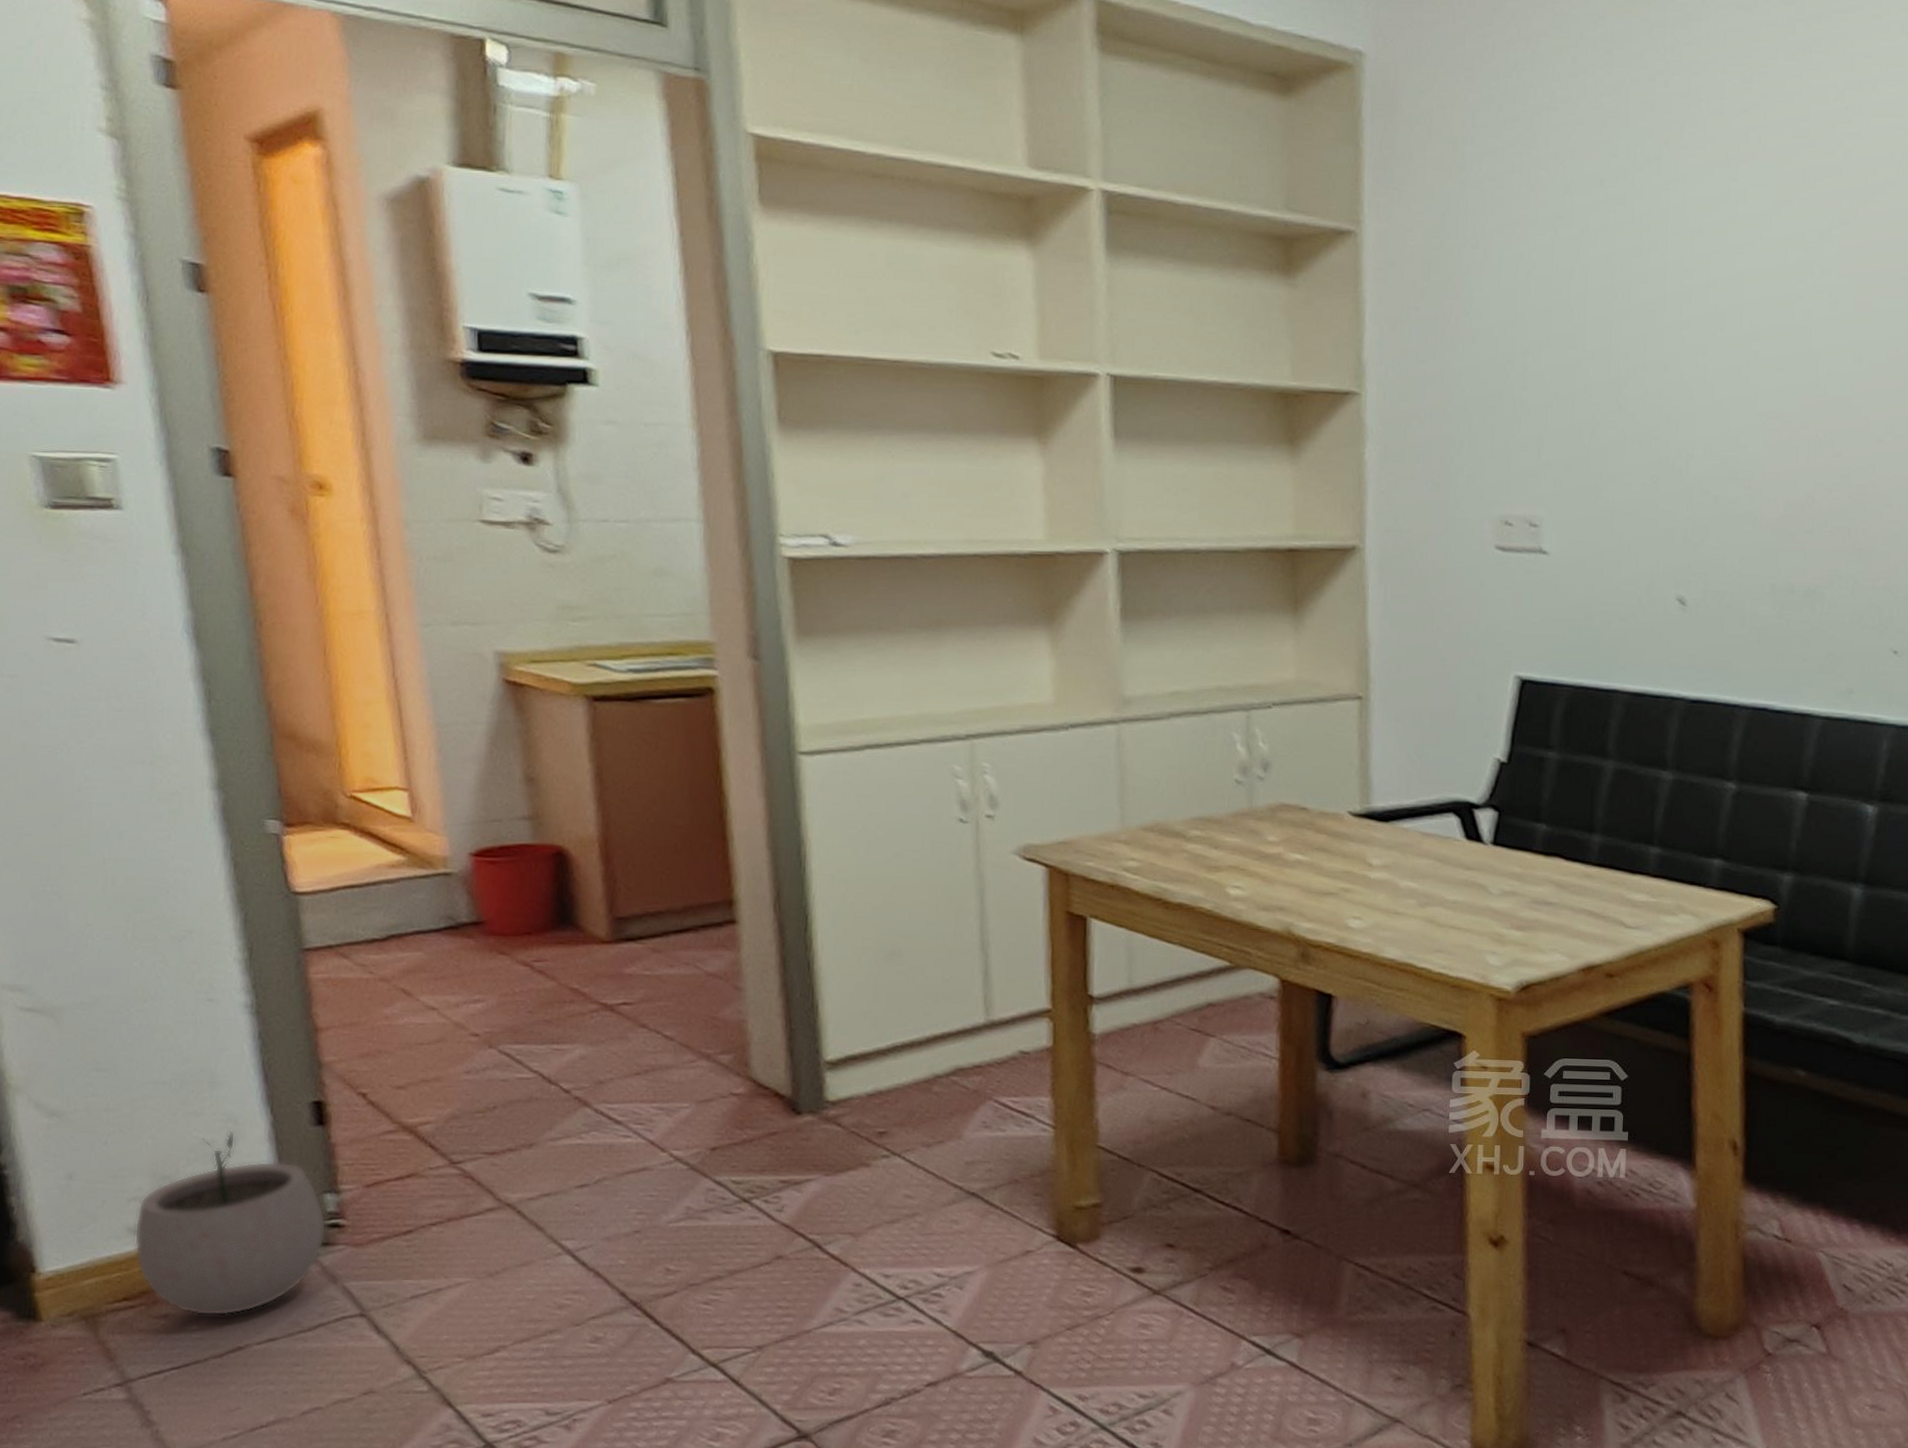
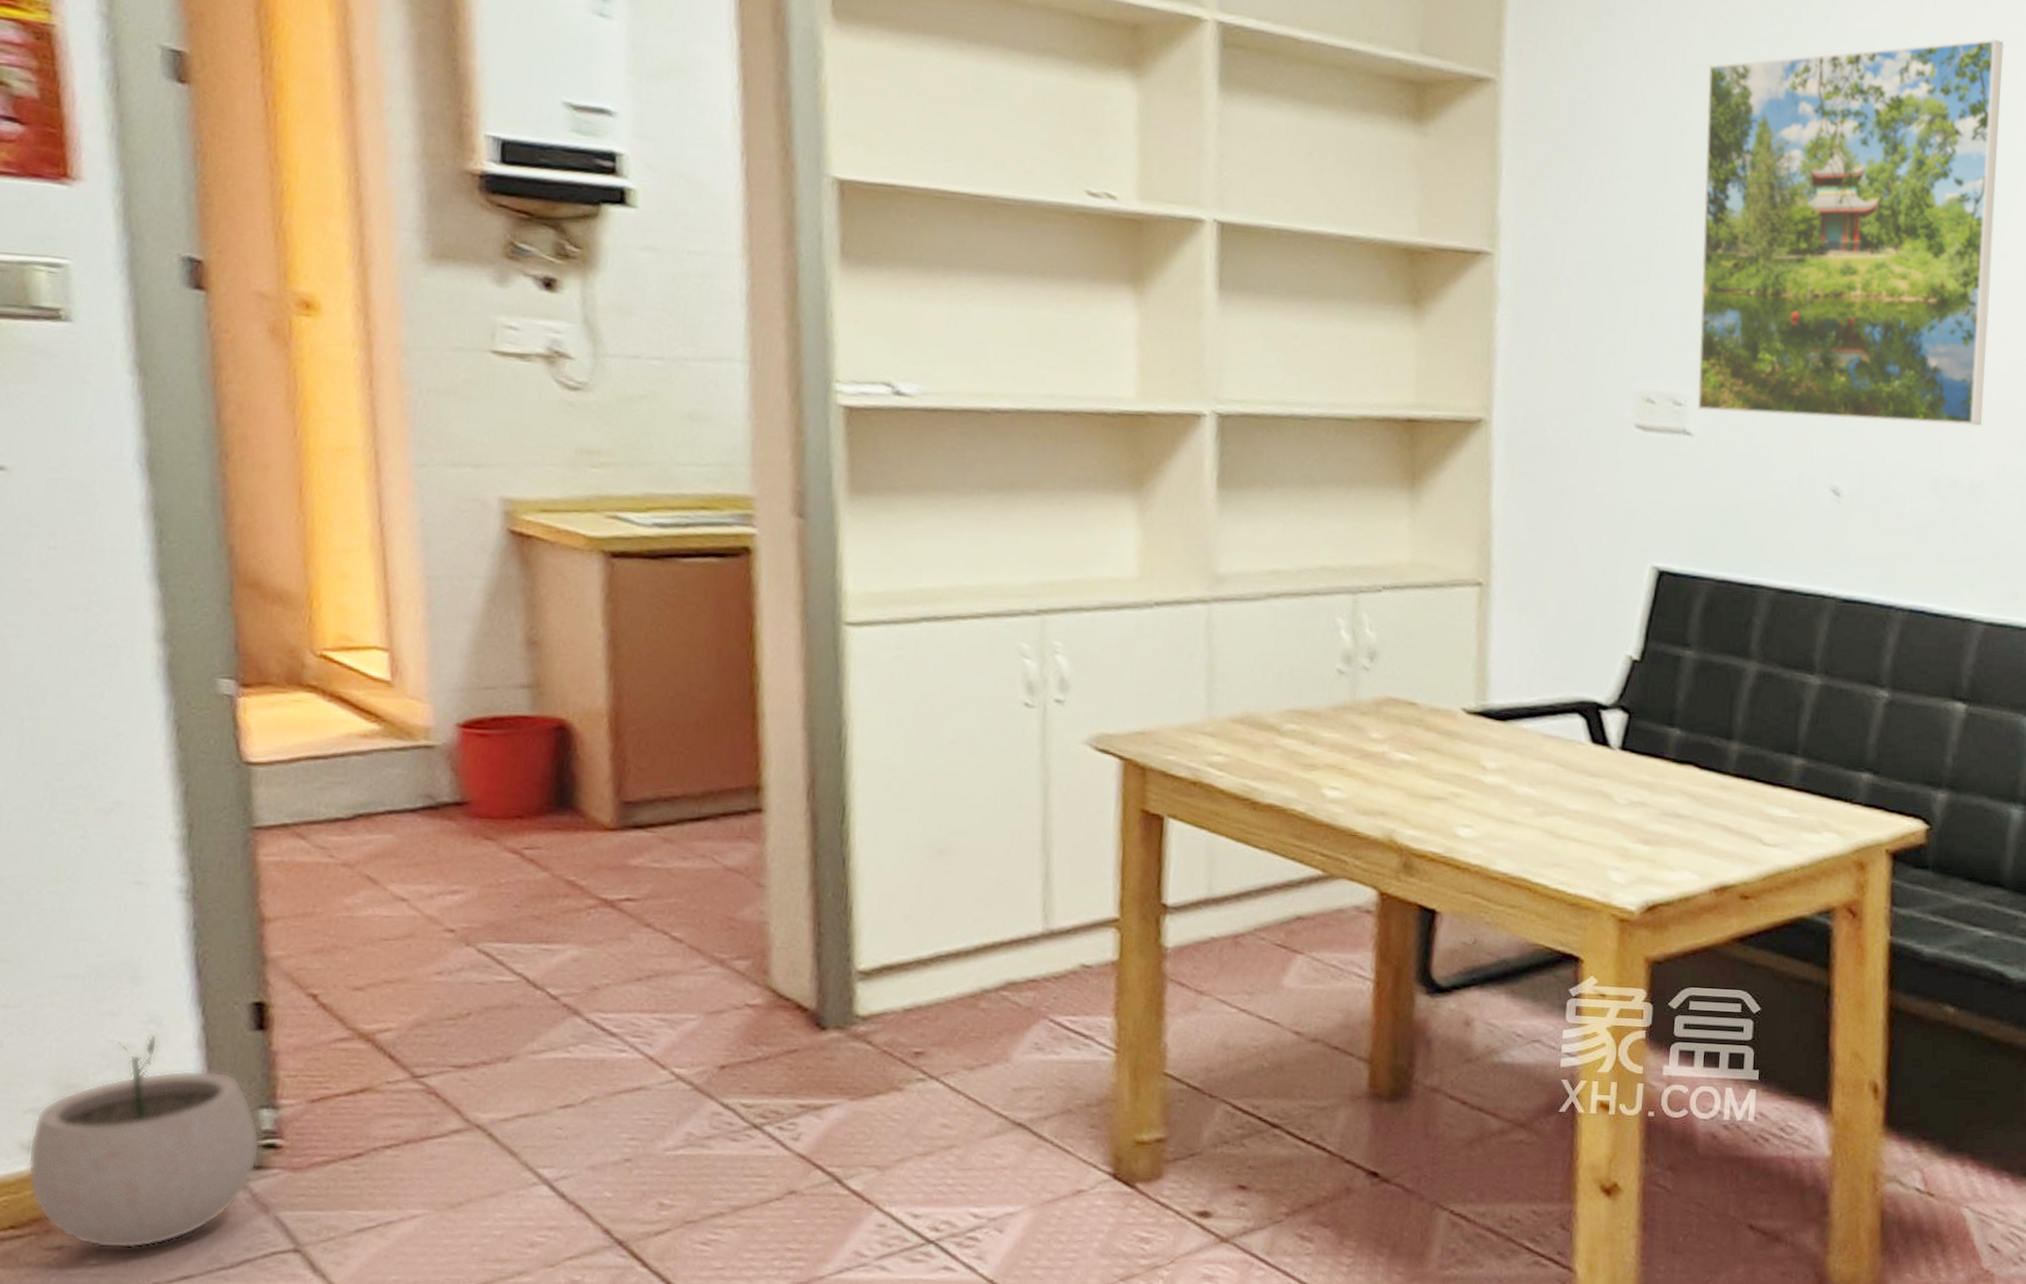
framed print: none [1550,170,1826,535] -> present [1697,38,2004,426]

